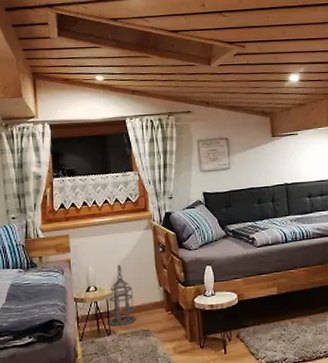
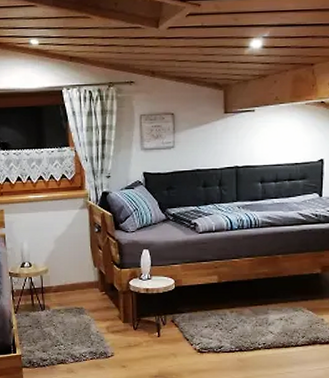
lantern: present [109,264,136,327] -> none [43,242,70,303]

